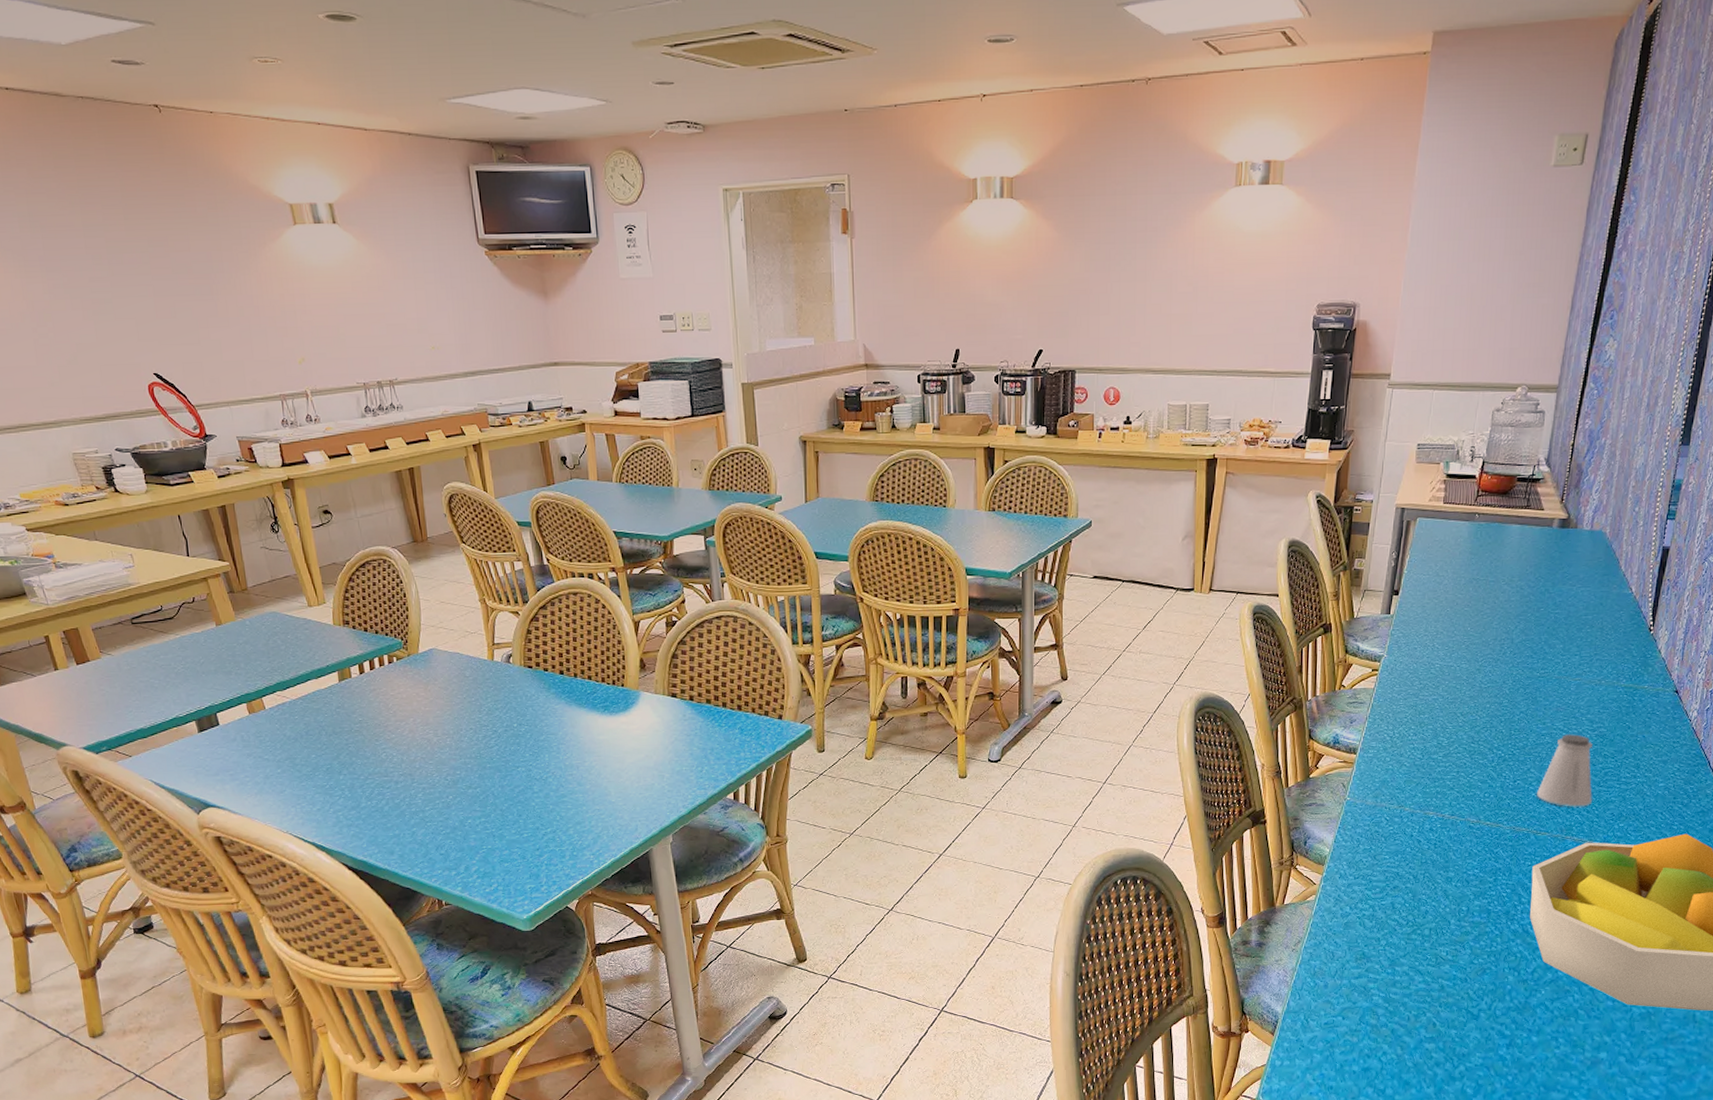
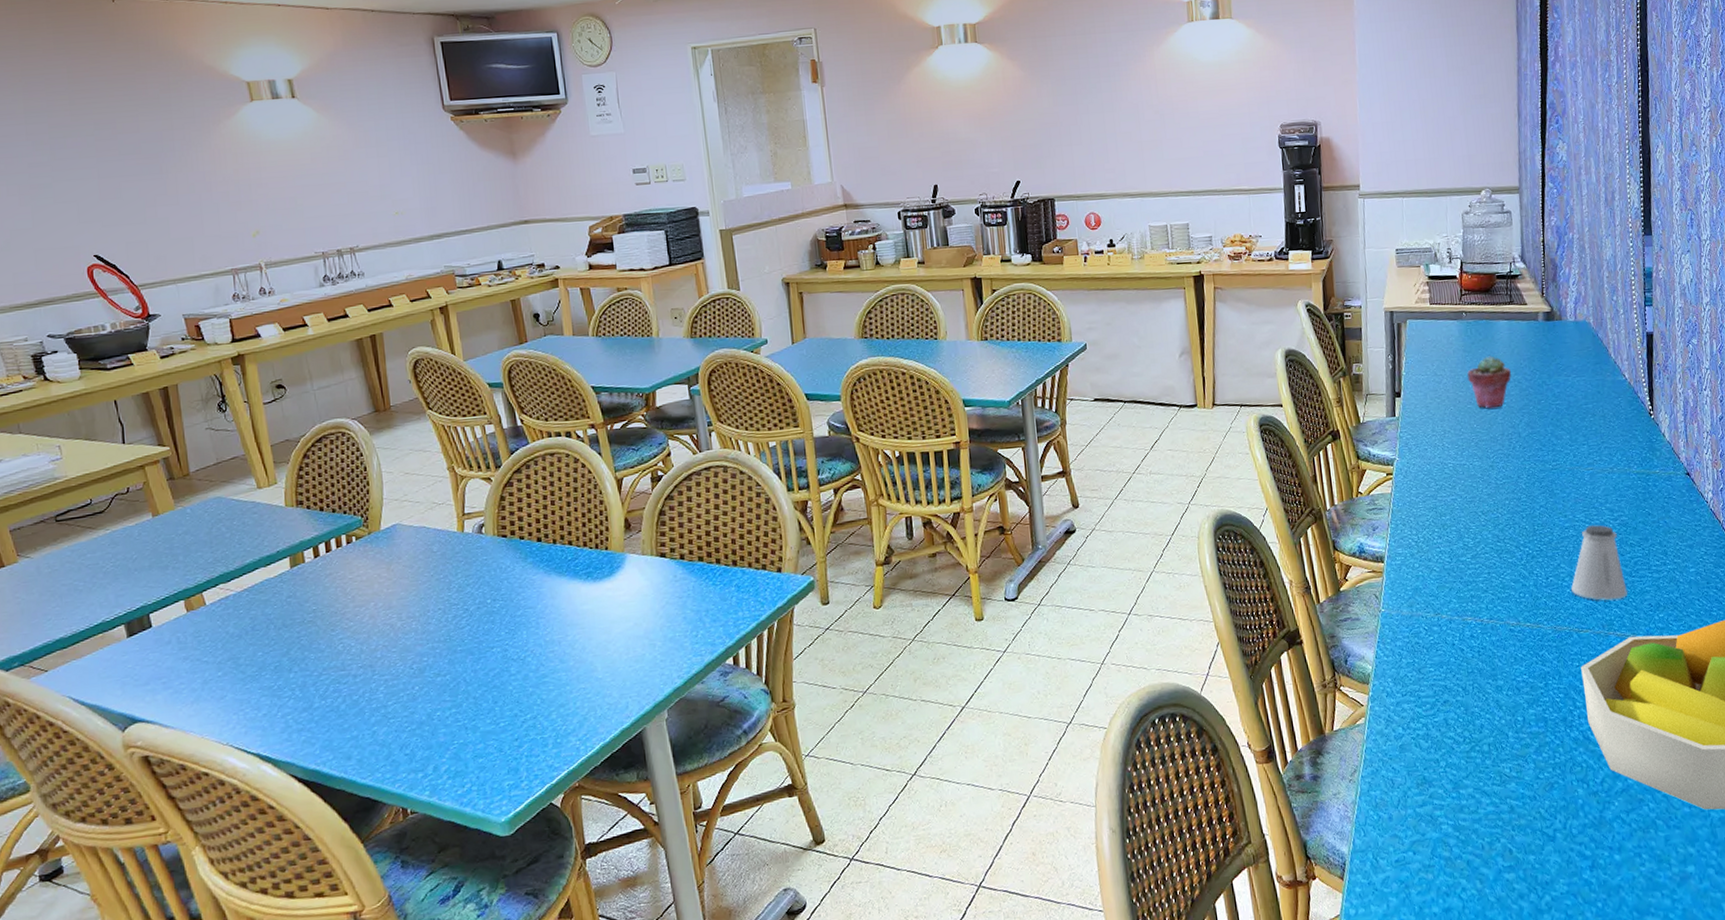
potted succulent: none [1470,560,1515,613] -> present [1467,356,1511,409]

